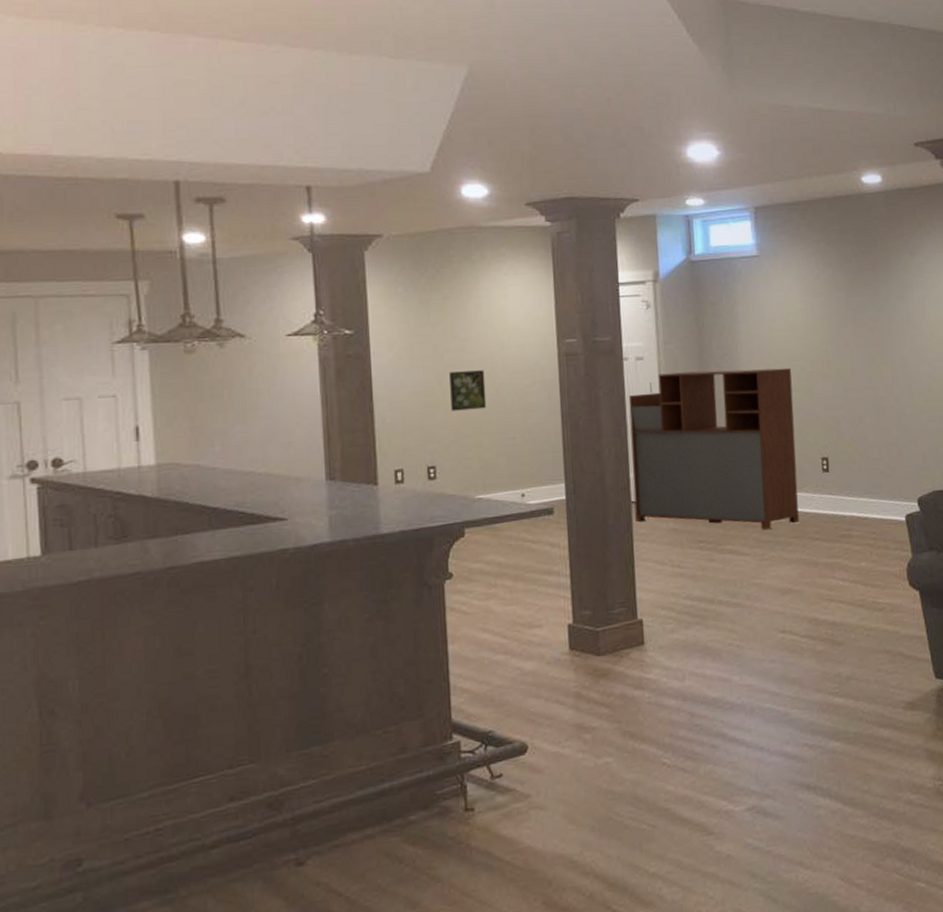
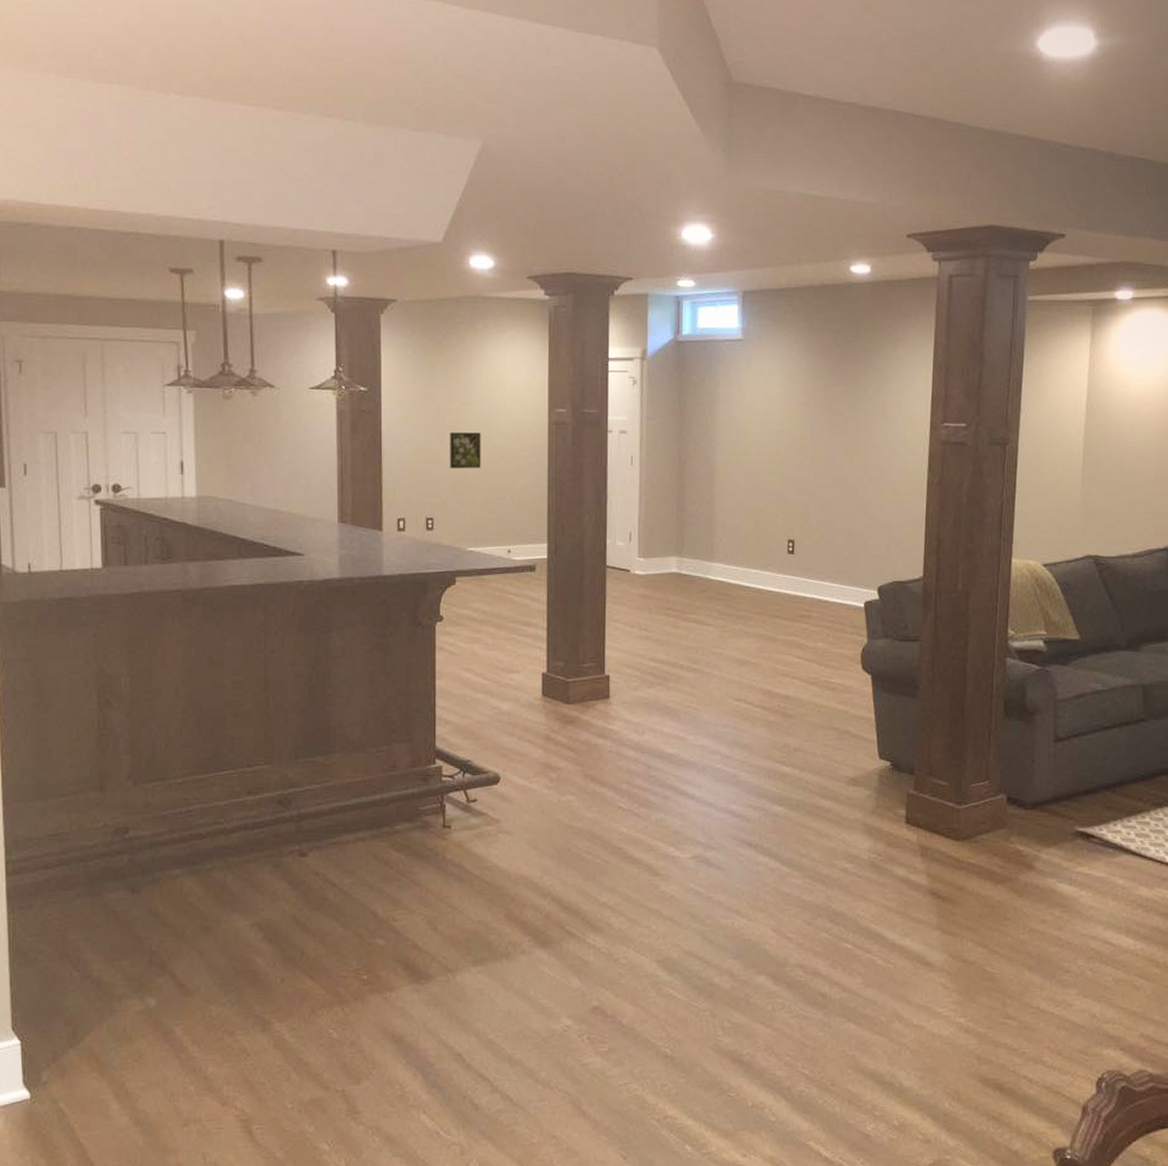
storage cabinet: present [628,367,799,530] -> none [609,448,766,603]

